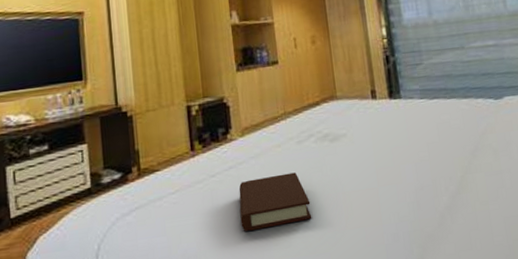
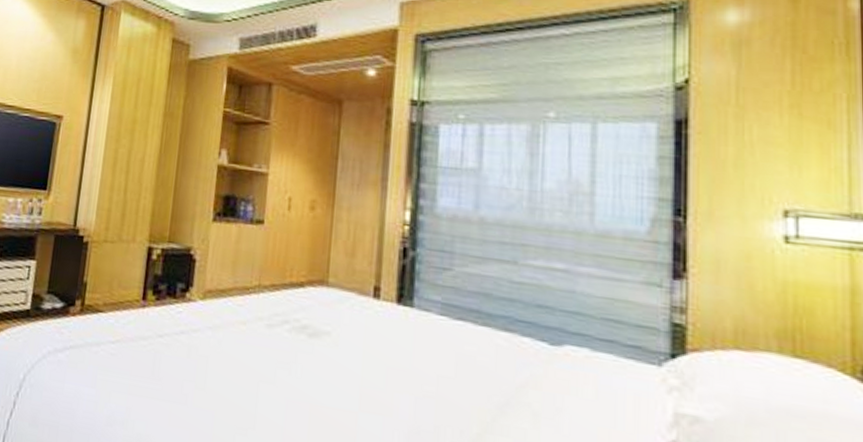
book: present [239,172,312,231] -> none [180,353,268,425]

